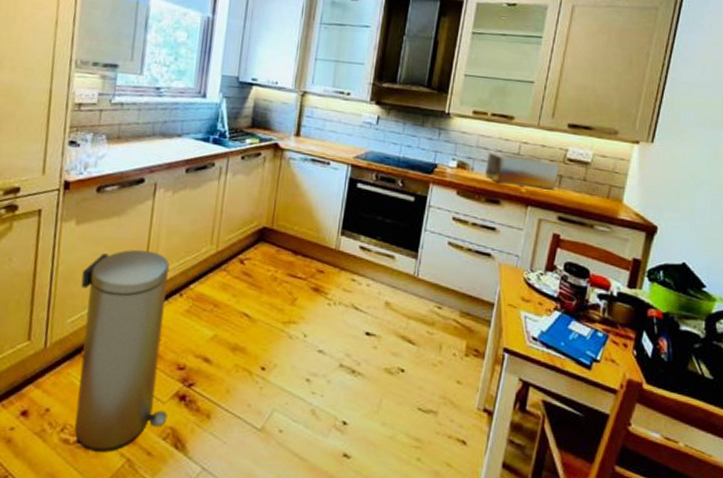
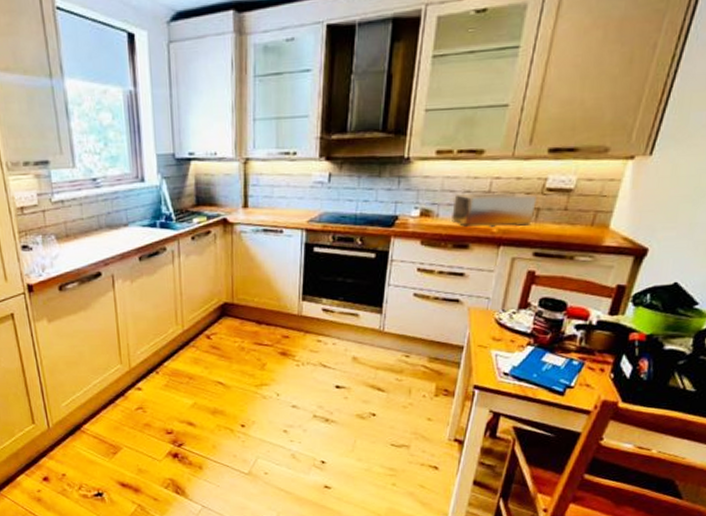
pedal bin: present [74,249,170,452] -> none [64,337,165,501]

